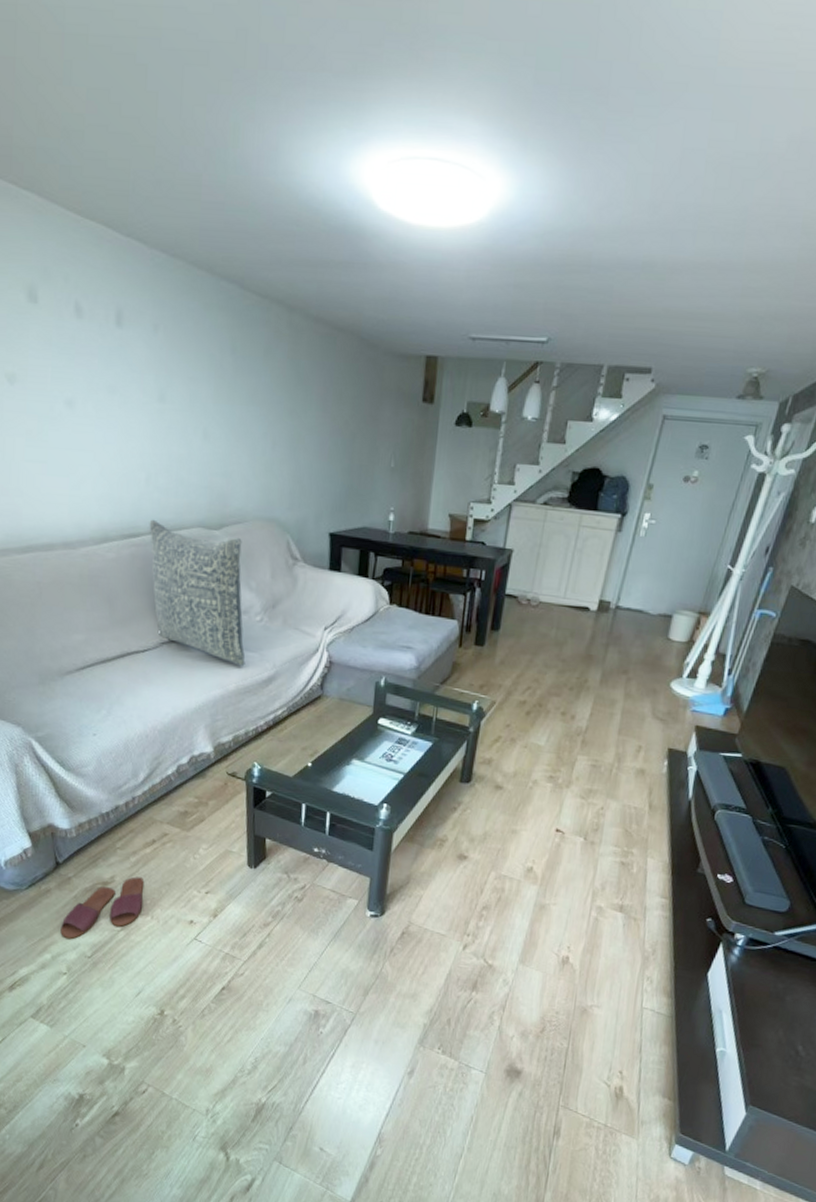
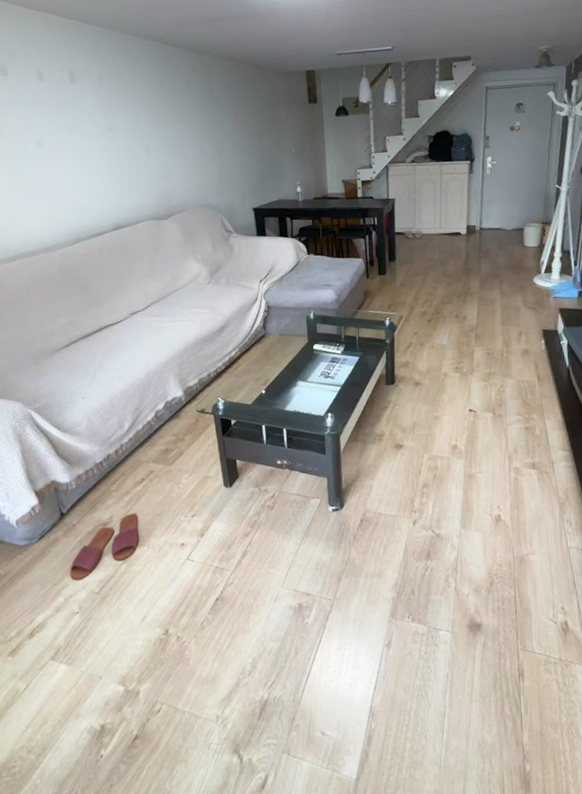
pillow: present [149,519,246,666] -> none [111,219,201,322]

